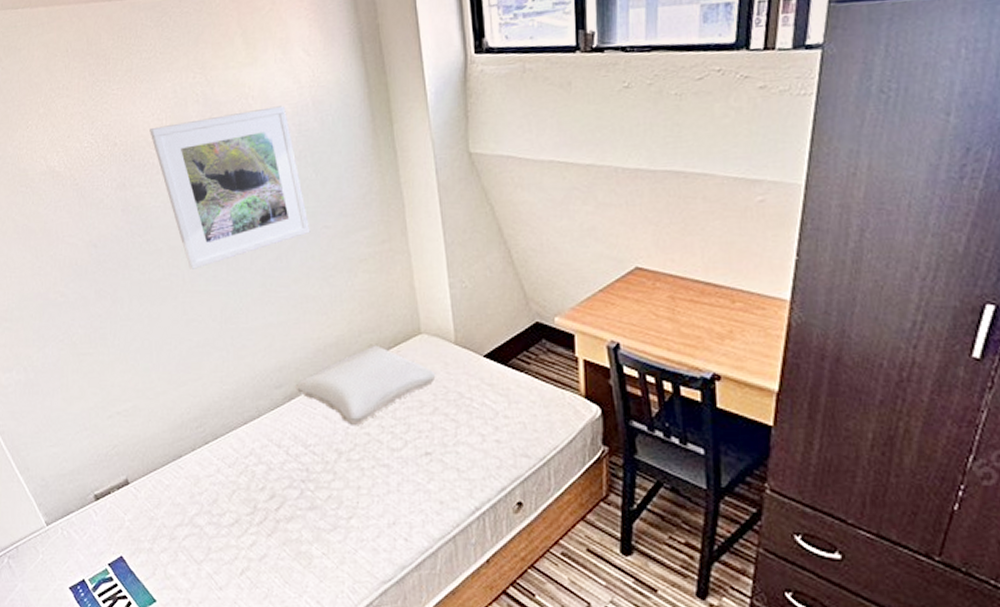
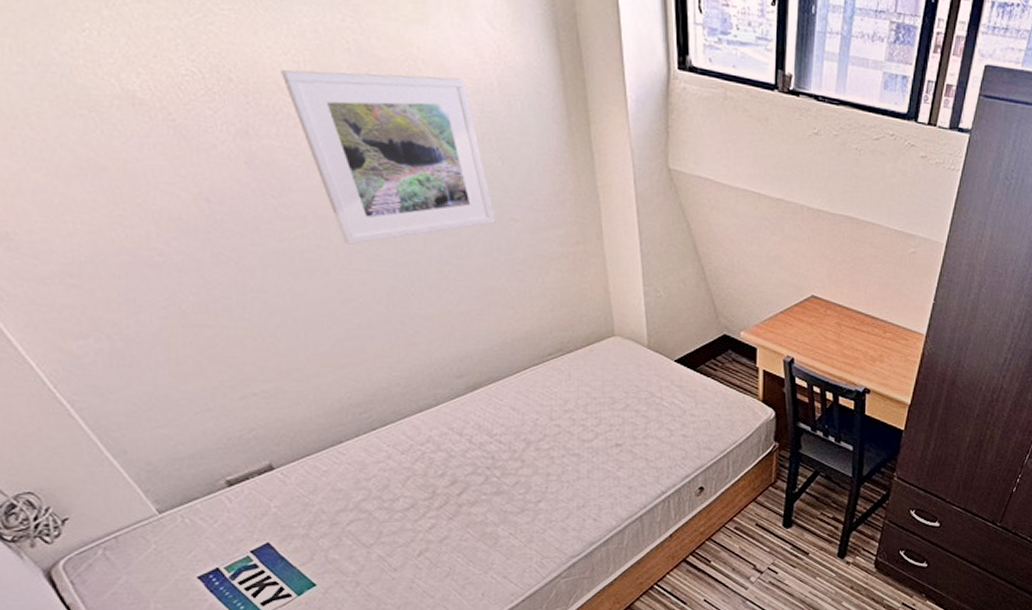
pillow: present [294,345,436,426] -> none [477,343,628,418]

